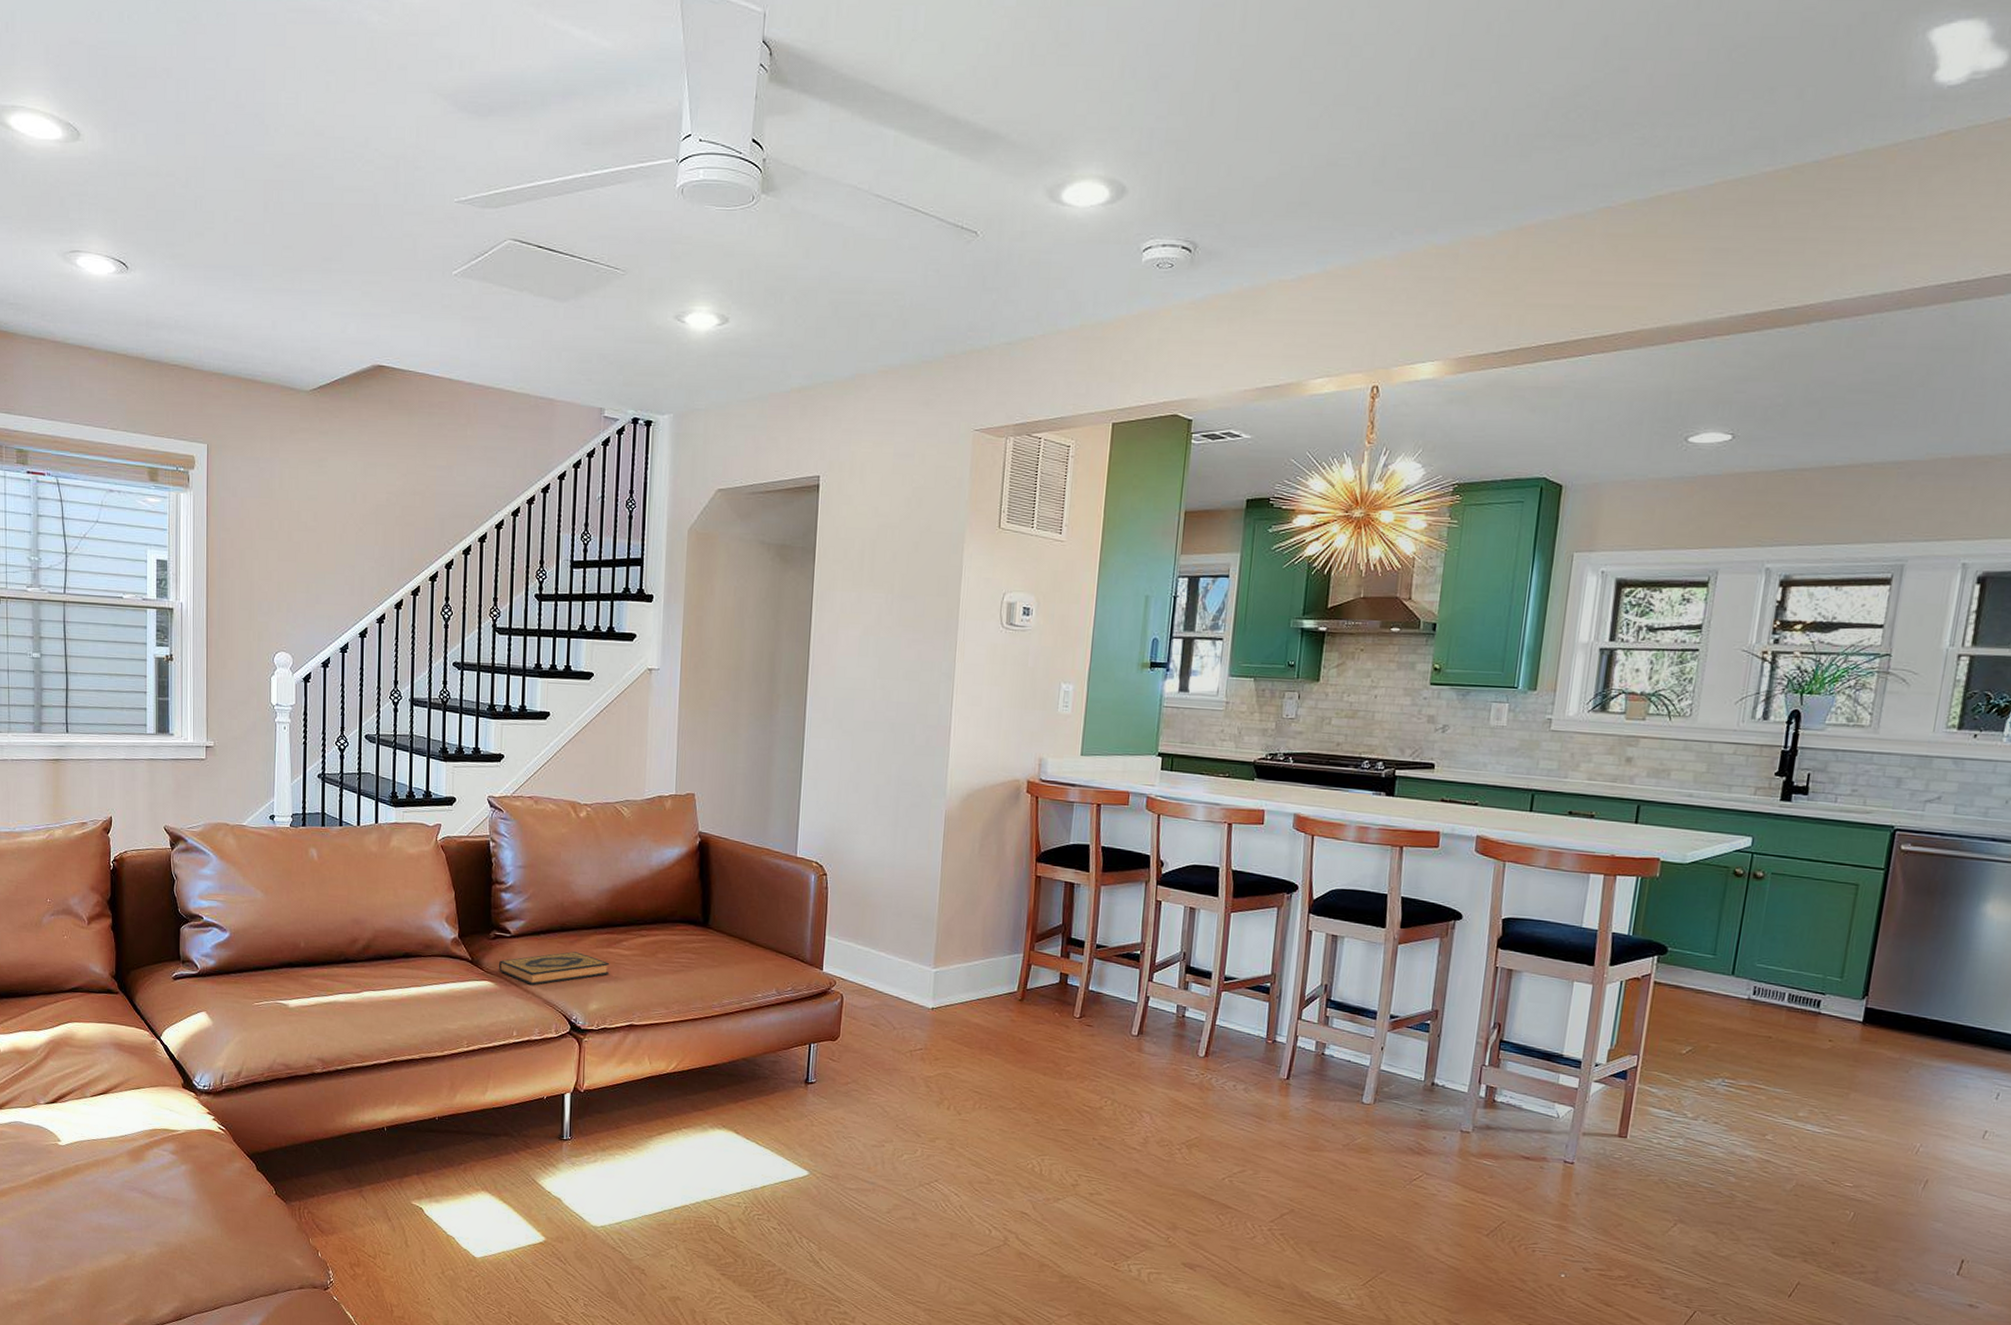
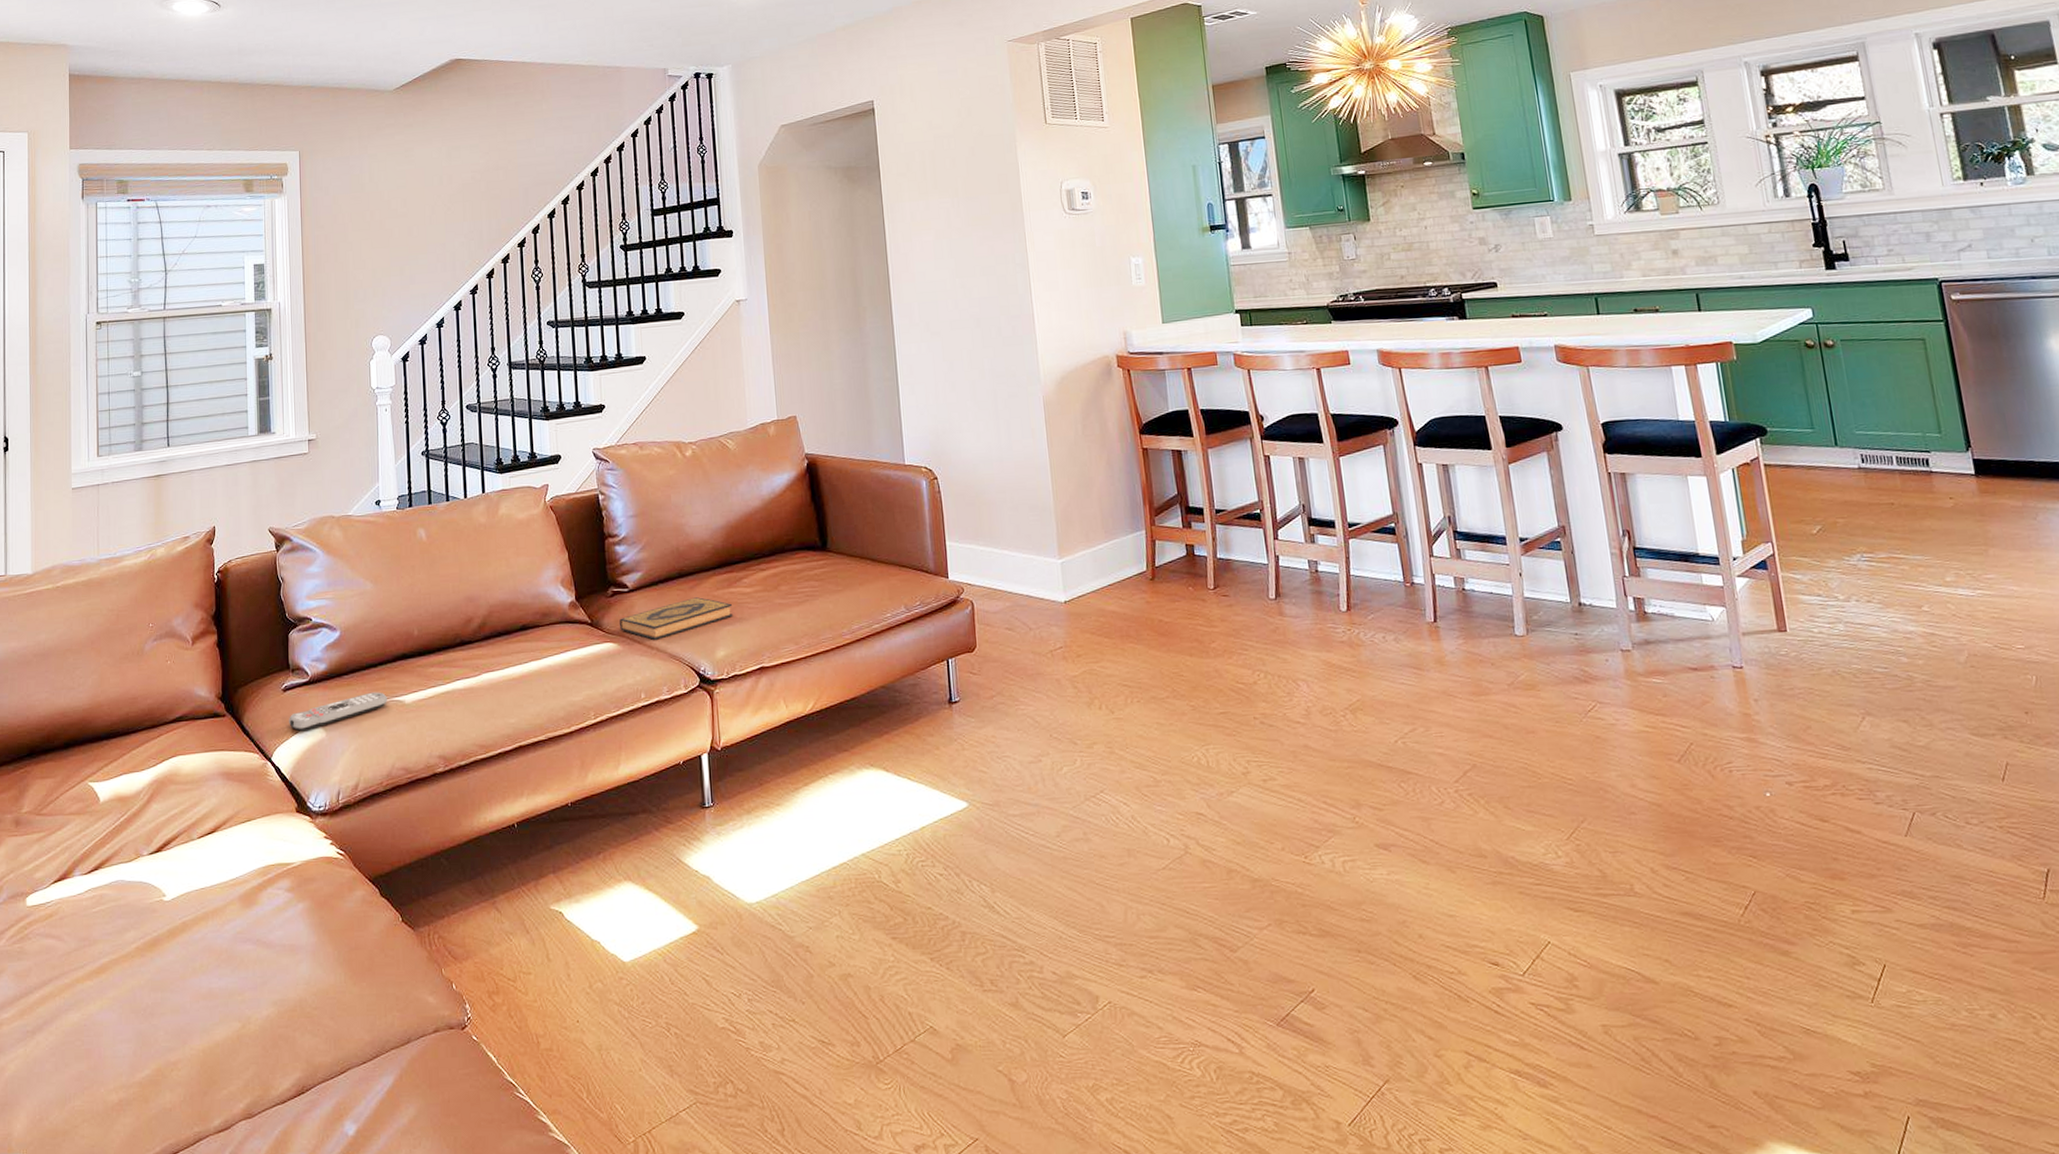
remote control: none [178,992,272,1018] -> present [289,692,387,732]

